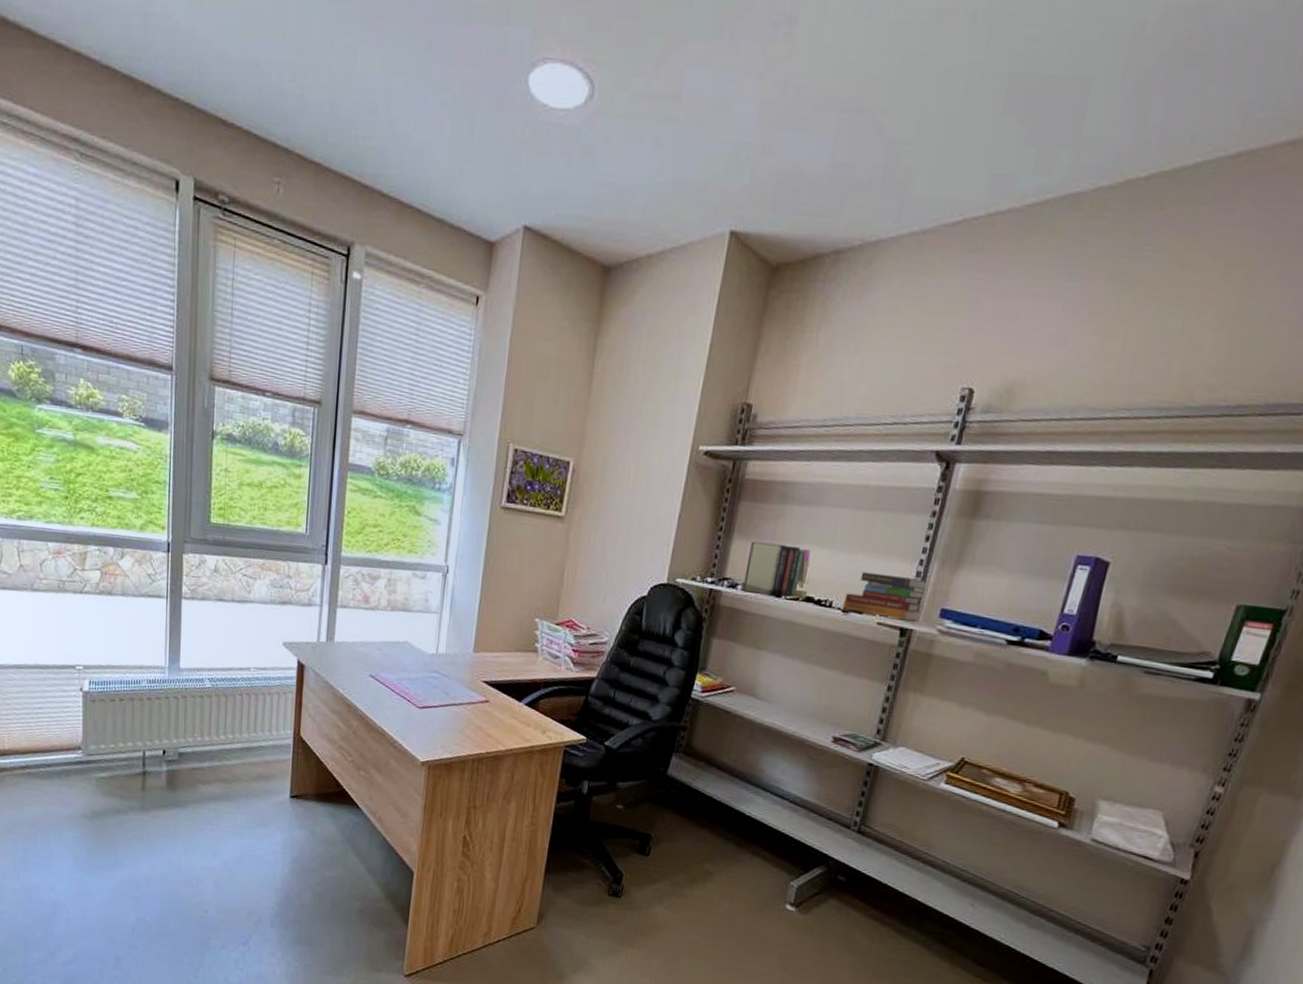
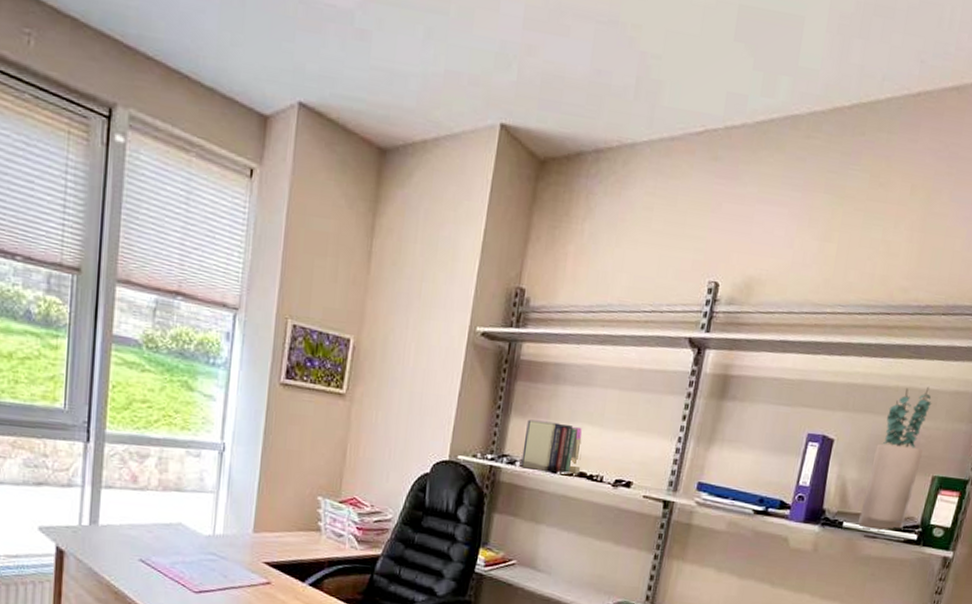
books: present [843,572,928,621] -> none [612,448,686,494]
vase: none [1137,500,1240,667] -> present [858,386,932,531]

